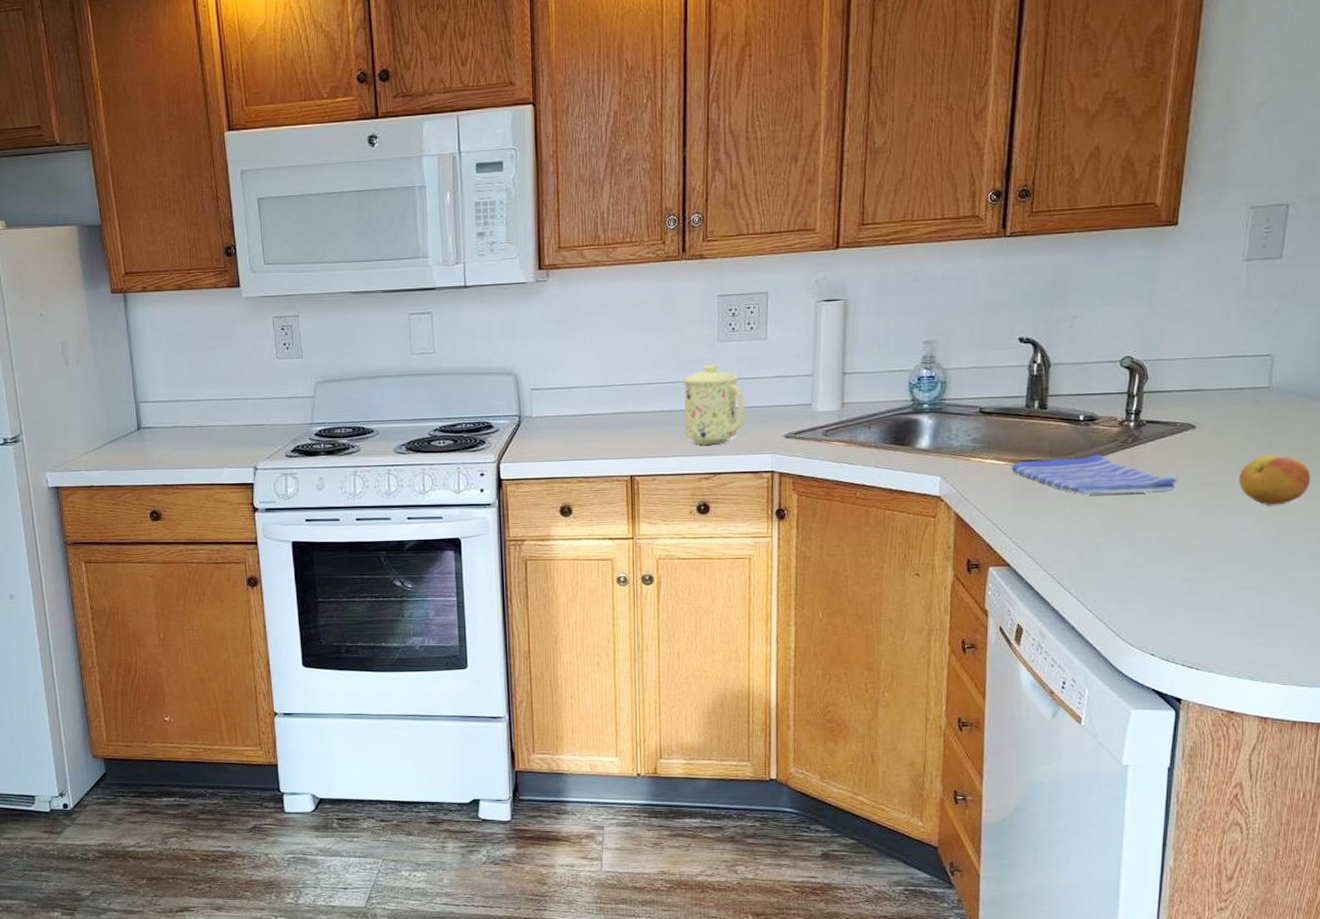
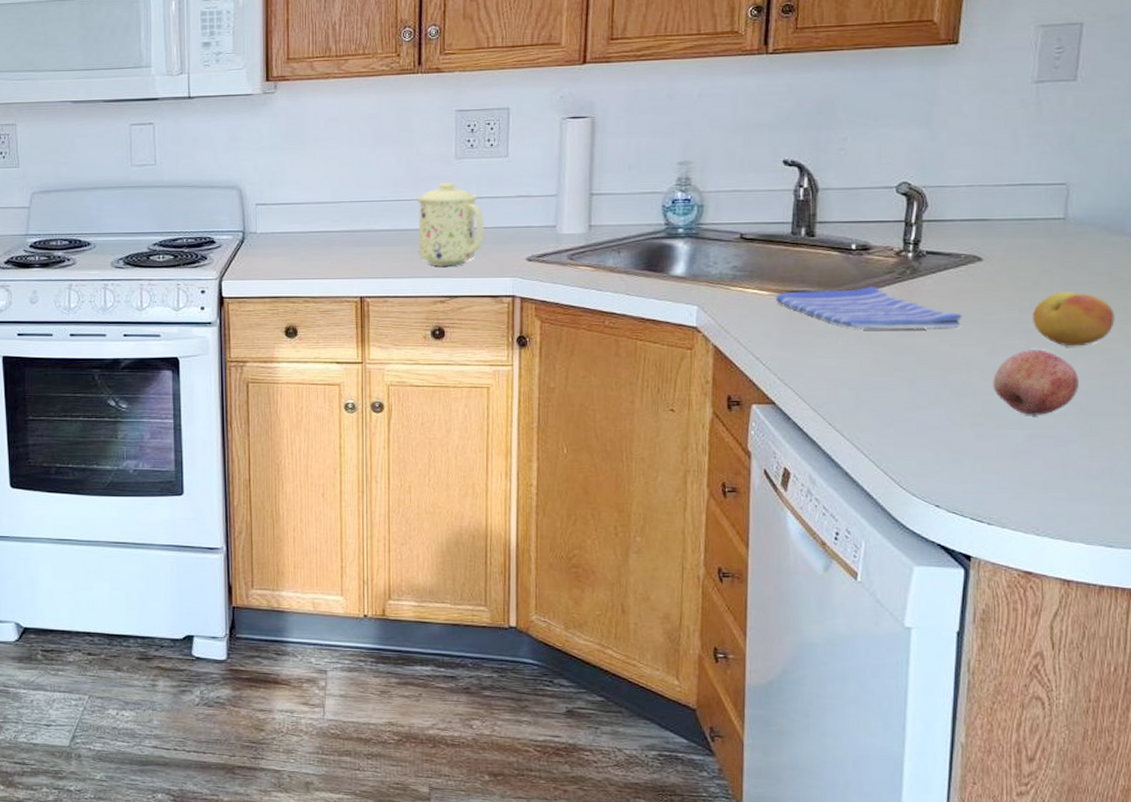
fruit: none [1203,509,1278,569] -> present [993,350,1079,415]

